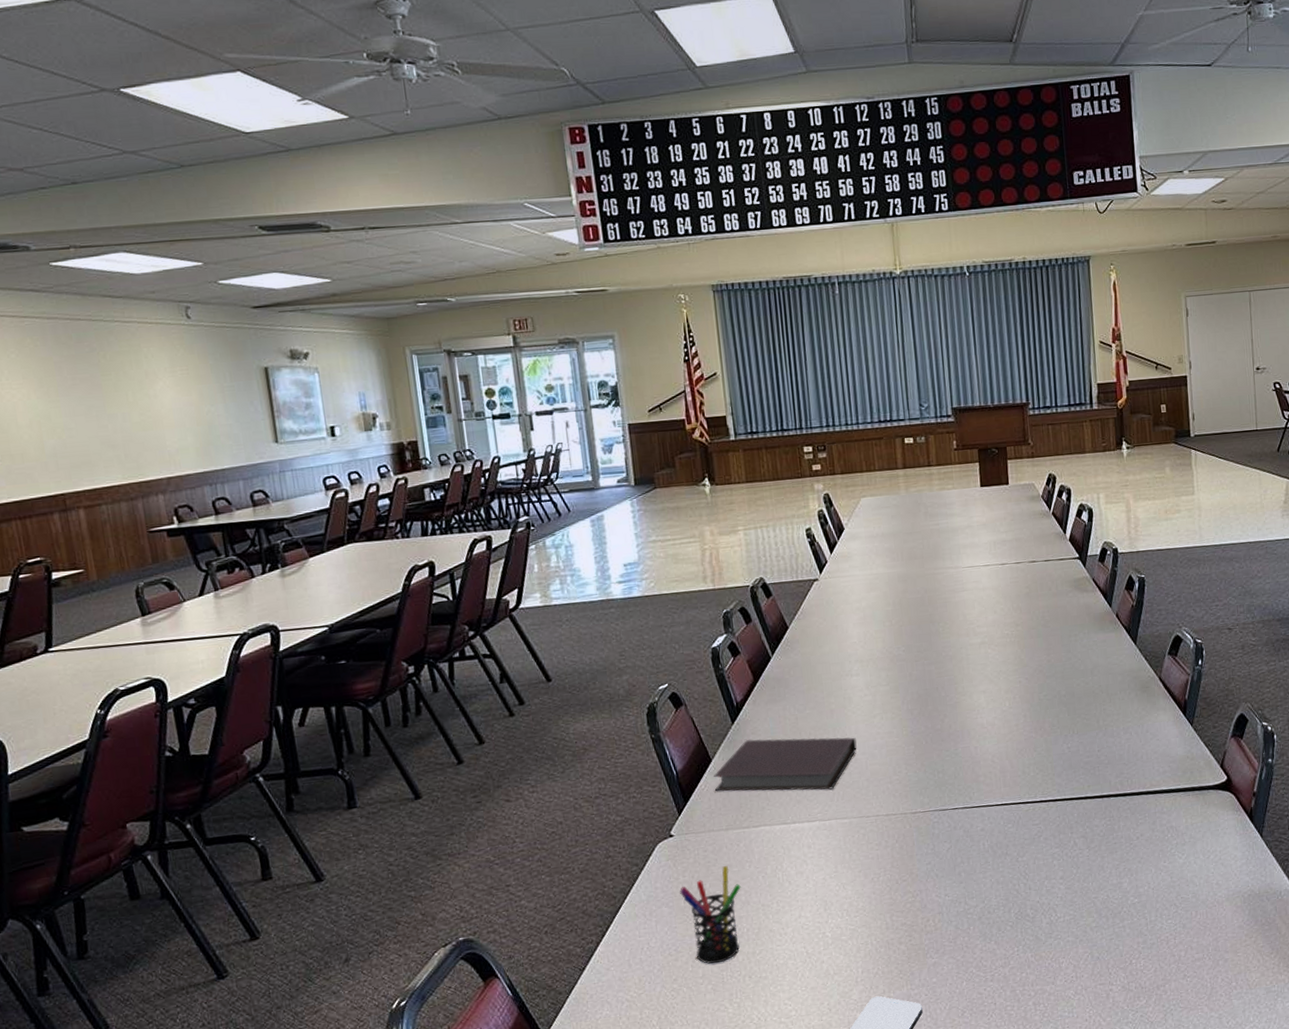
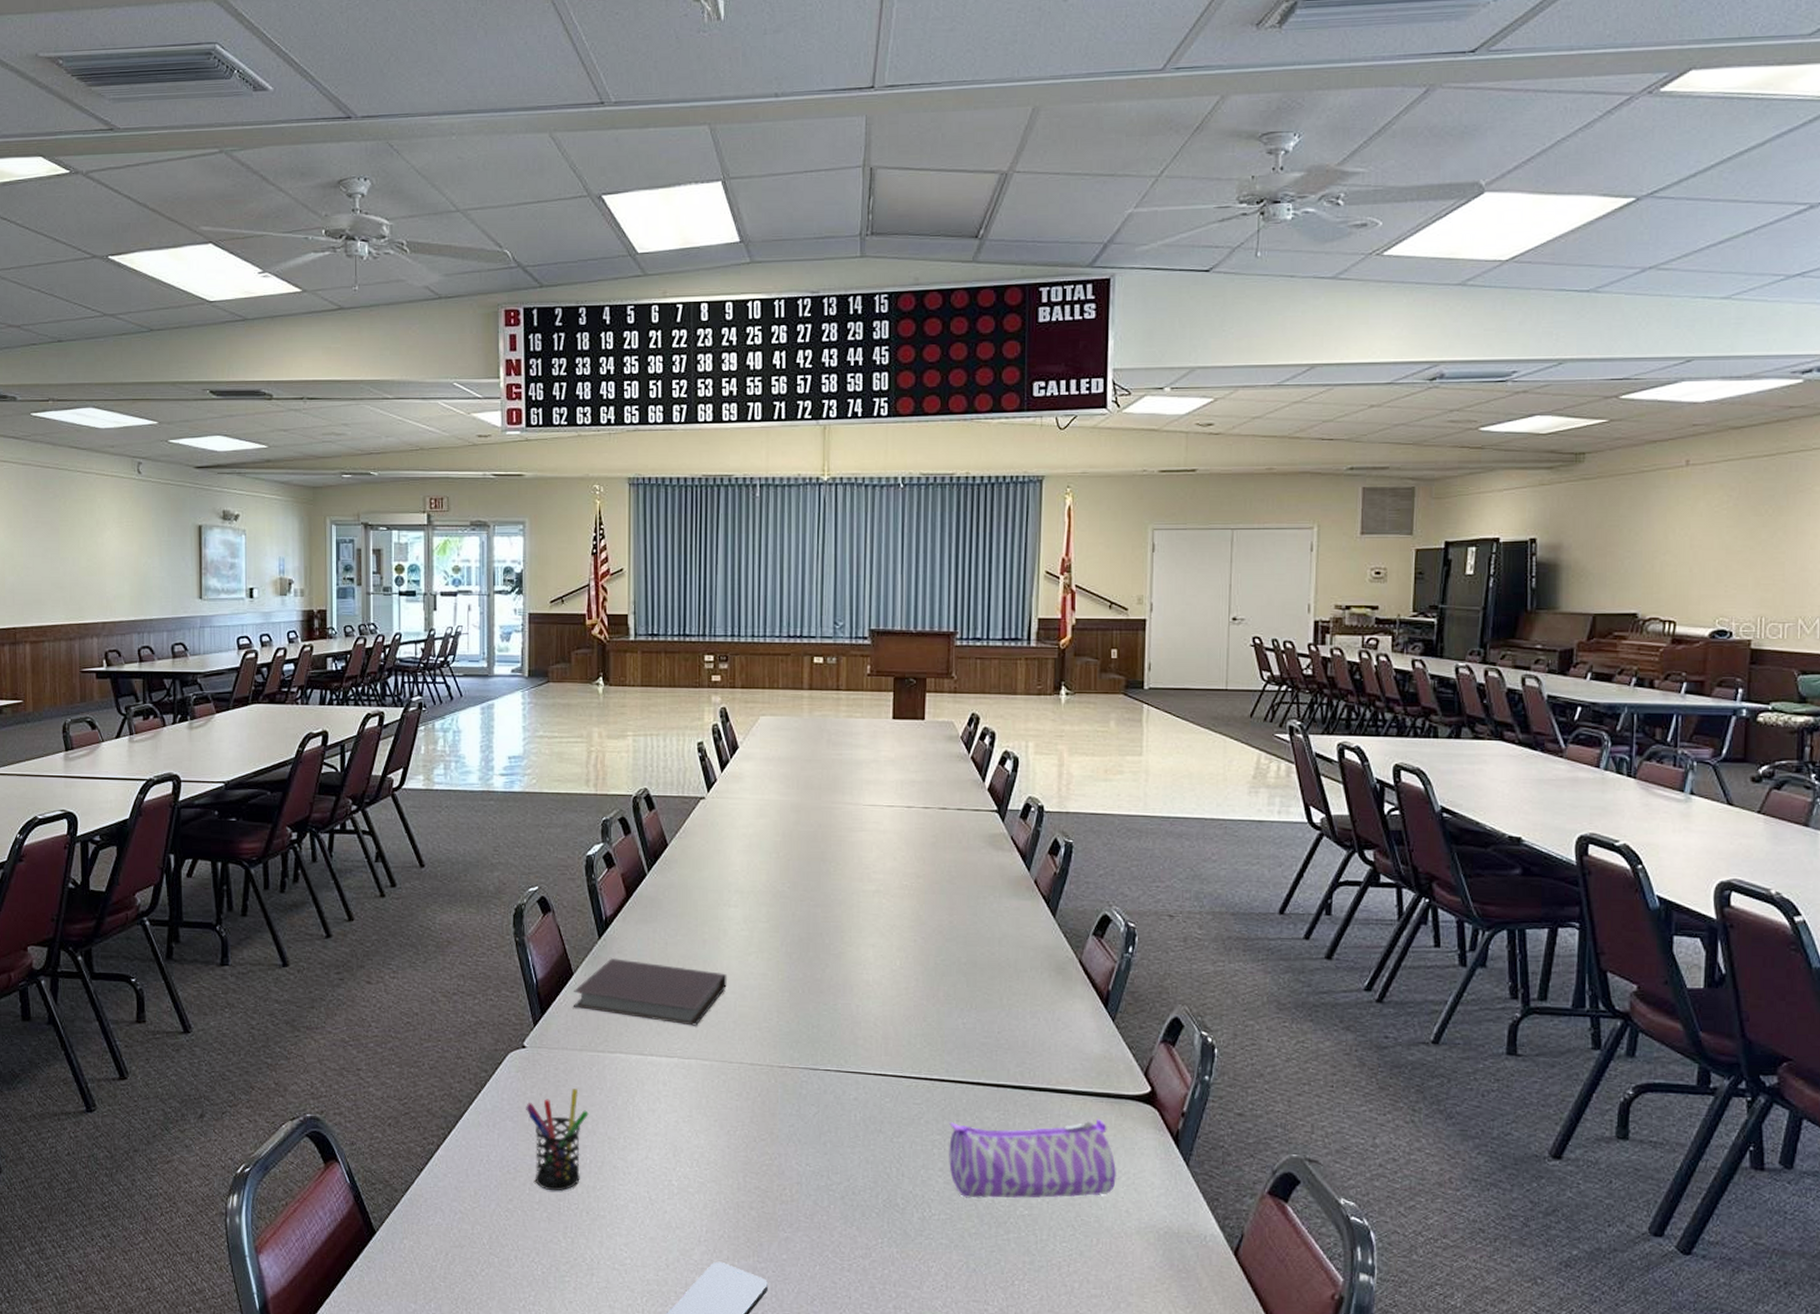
pencil case: none [1065,809,1207,898] -> present [949,1118,1117,1199]

